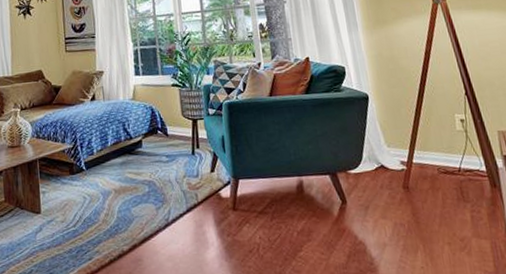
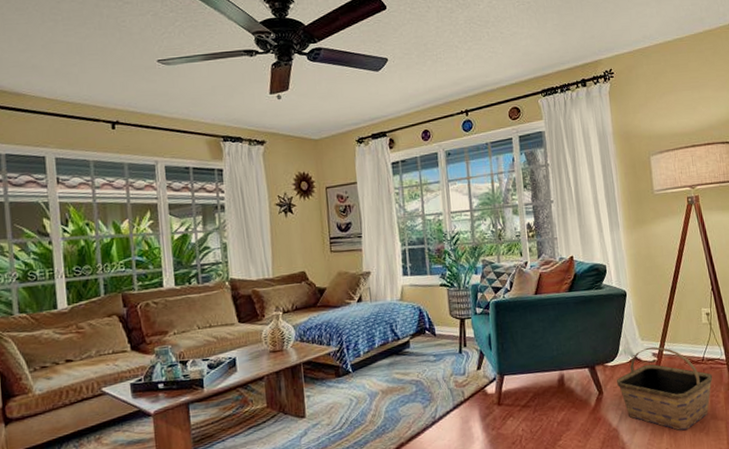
basket: none [361,154,472,249] -> present [617,346,713,431]

